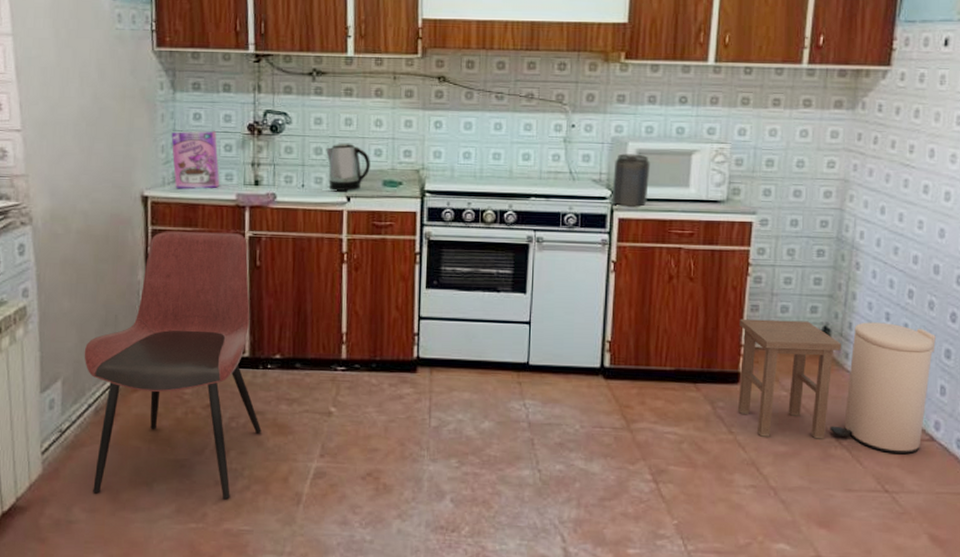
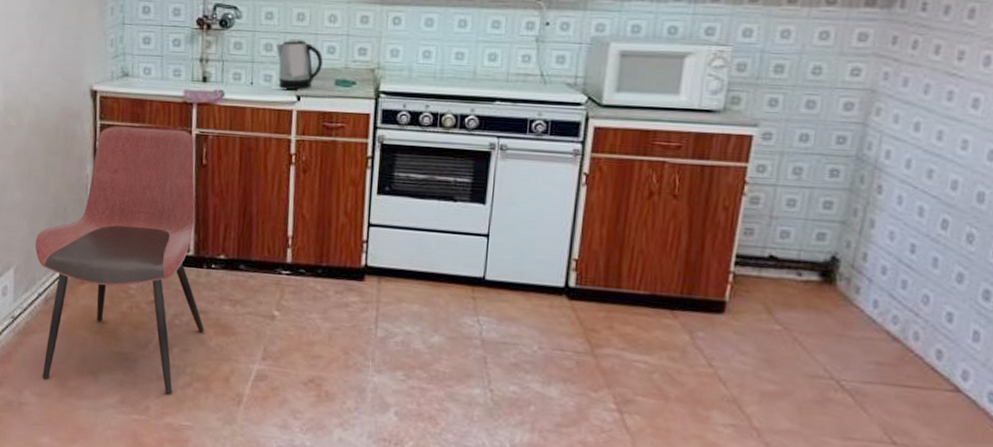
cereal box: present [171,130,220,189] -> none [120,24,168,84]
soda can: present [611,153,651,208] -> none [587,55,635,116]
stool: present [738,318,841,439] -> none [721,242,852,381]
pedal bin: present [829,322,936,455] -> none [830,253,973,405]

